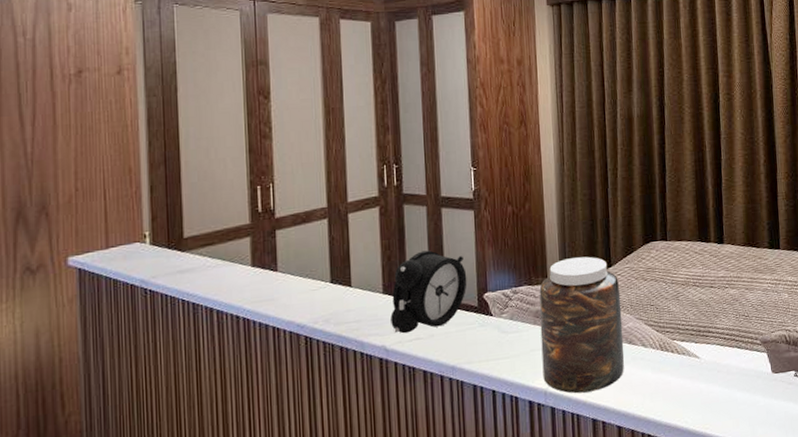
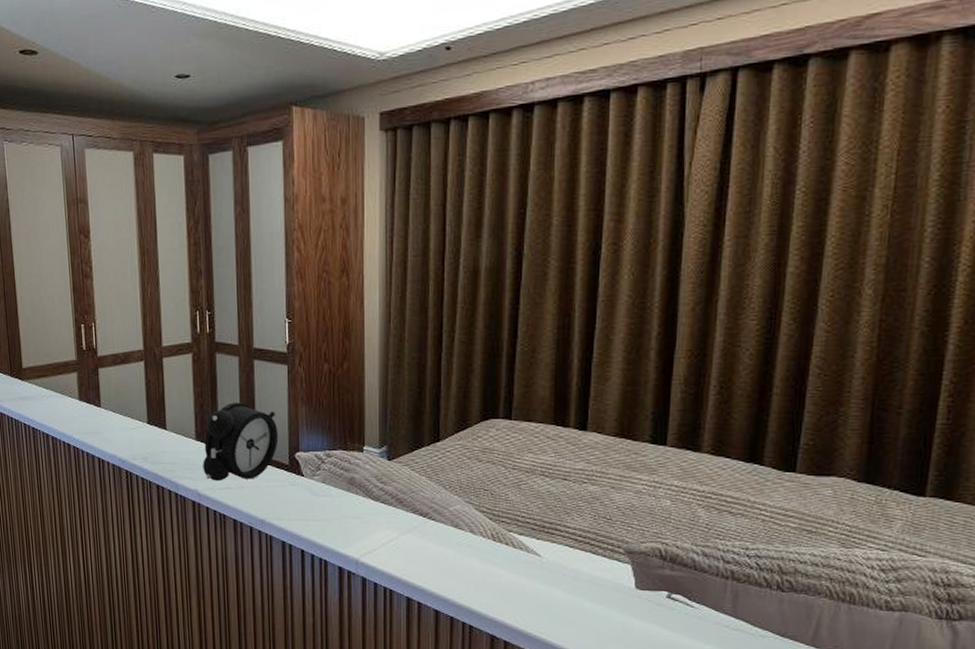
jar: present [539,256,625,394] -> none [354,427,448,570]

